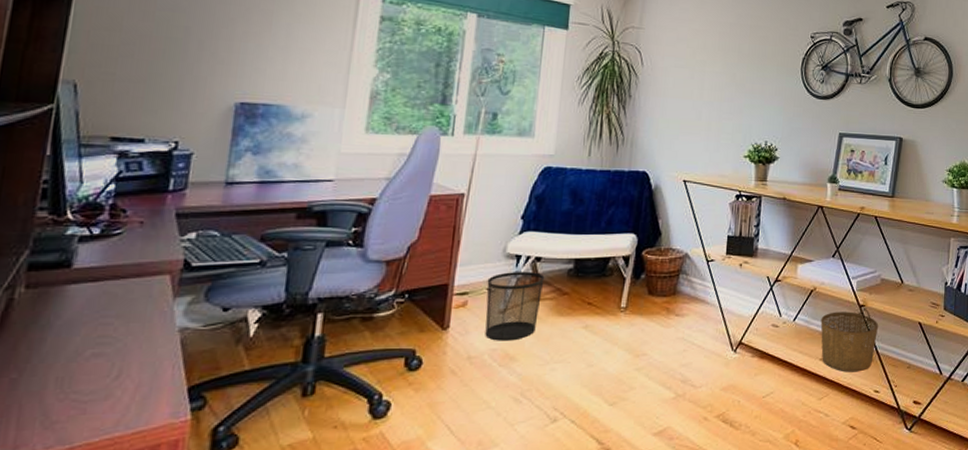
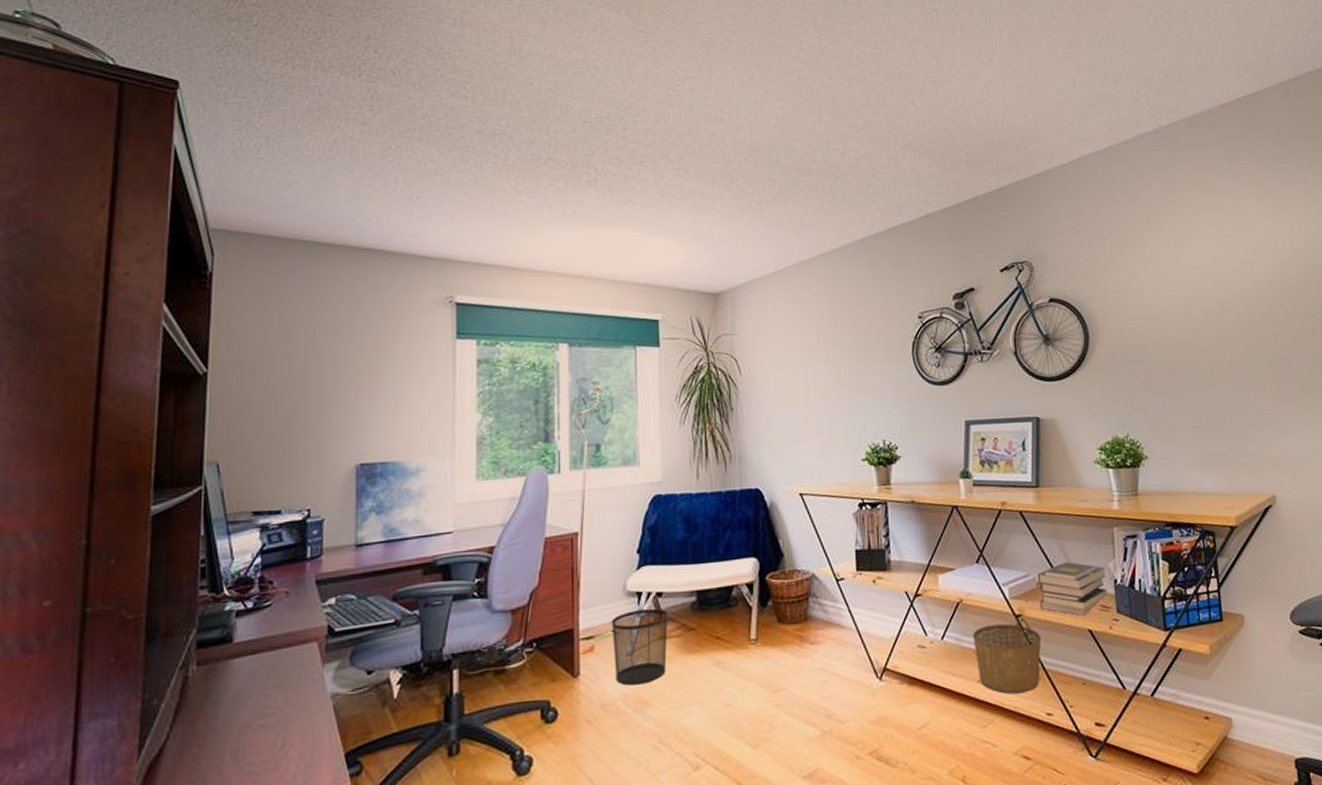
books: none [880,263,939,310] -> present [1037,561,1108,616]

